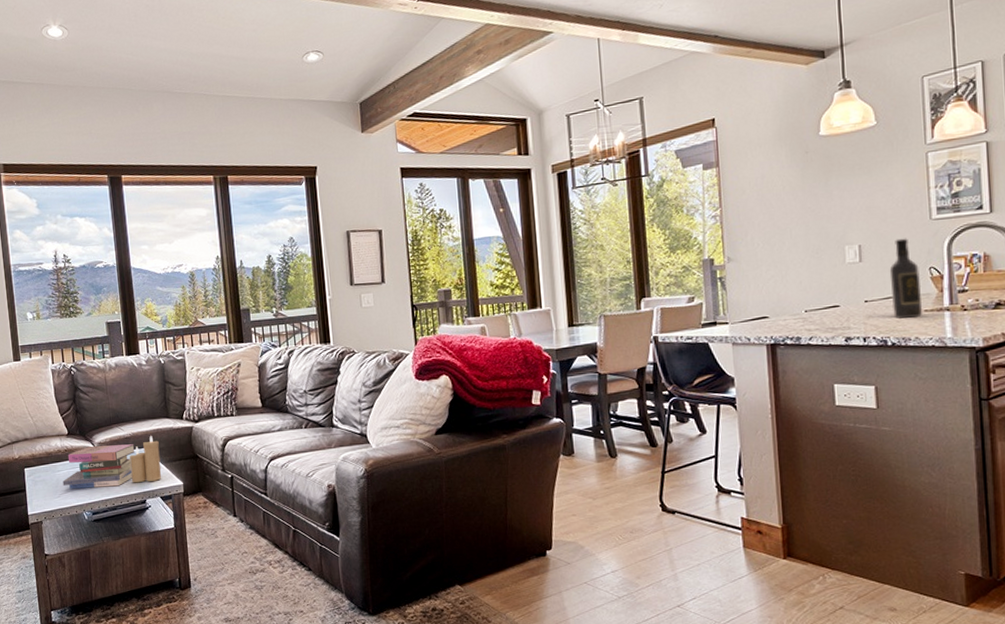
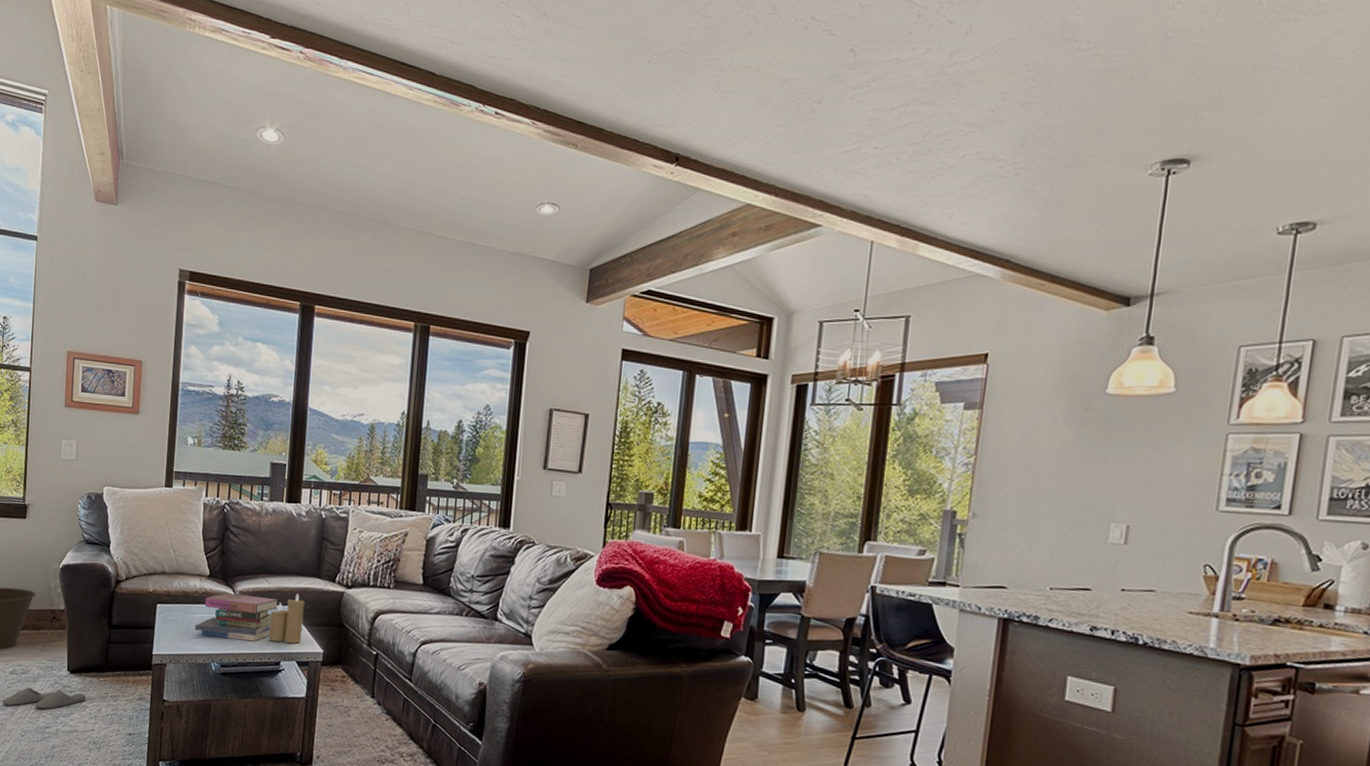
wine bottle: present [889,238,923,319] -> none [1151,526,1193,619]

